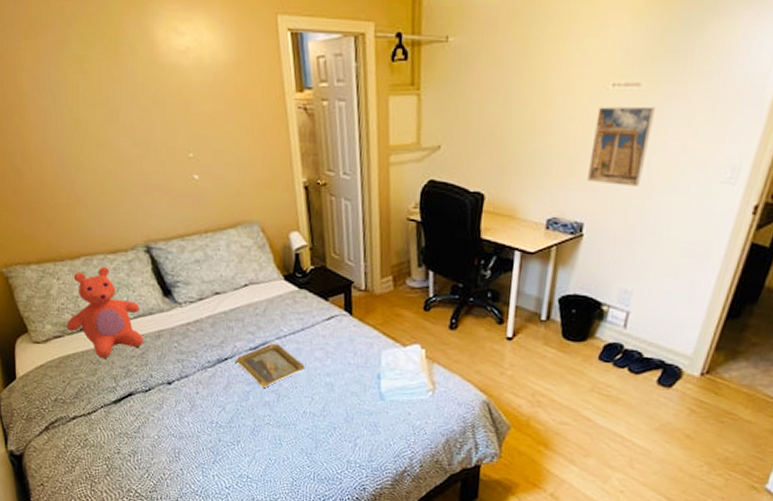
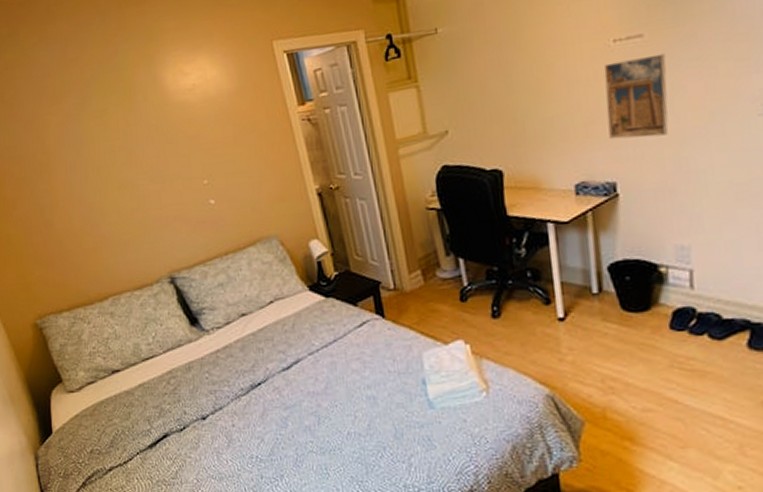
teddy bear: present [67,266,143,359] -> none [99,303,174,401]
tray: present [235,343,305,388] -> none [269,359,343,410]

